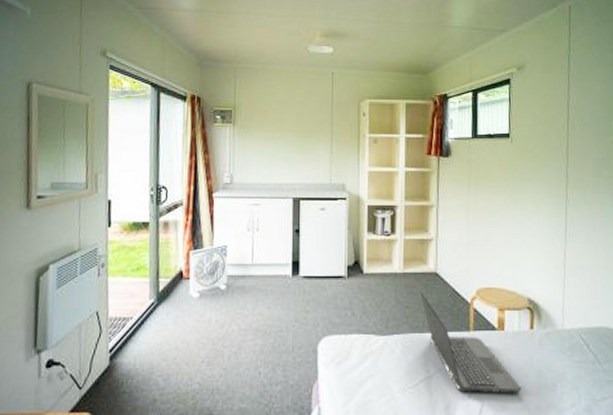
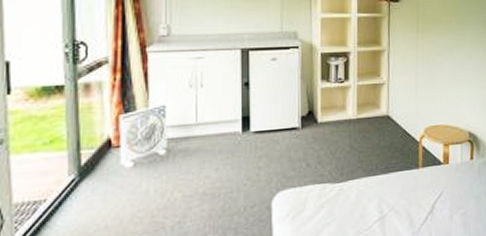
laptop computer: present [420,291,522,393] -> none [374,135,464,226]

